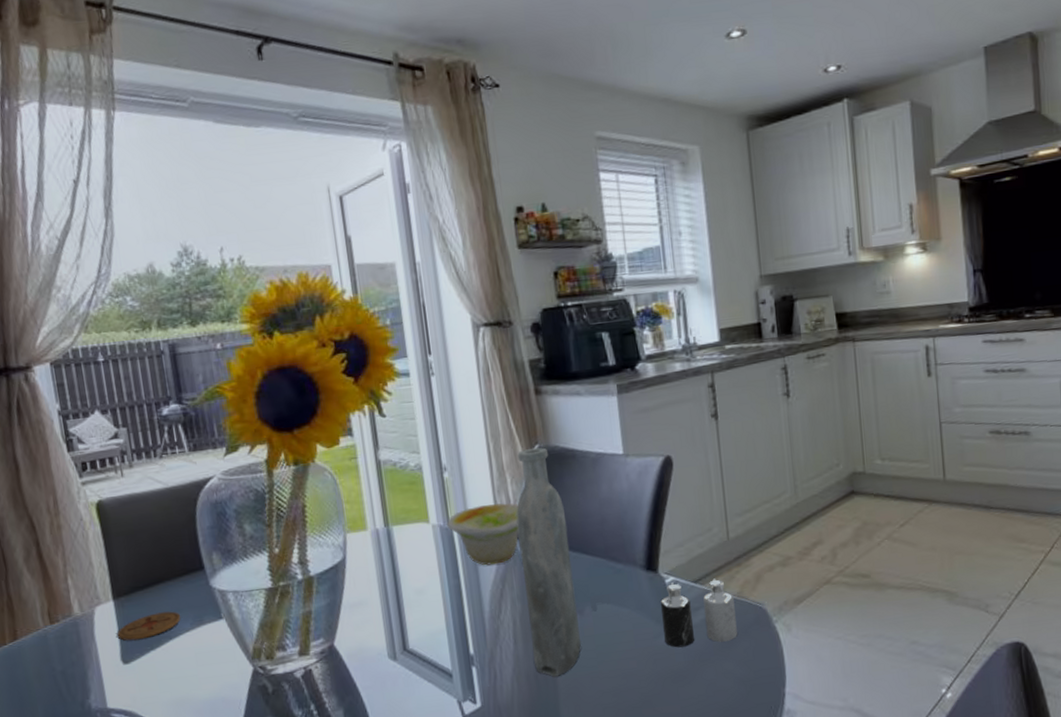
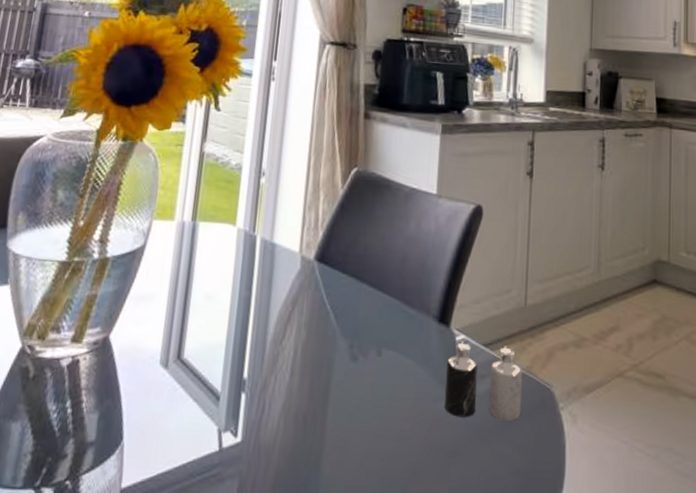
bowl: present [446,503,519,566] -> none [252,217,326,284]
bottle: present [516,447,581,677] -> none [306,170,369,423]

